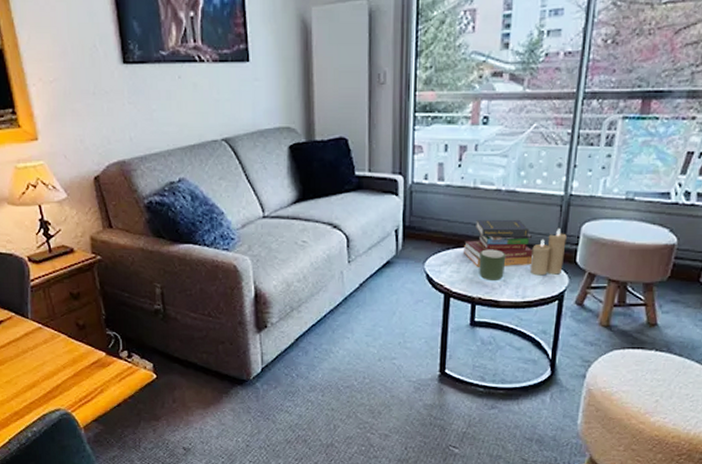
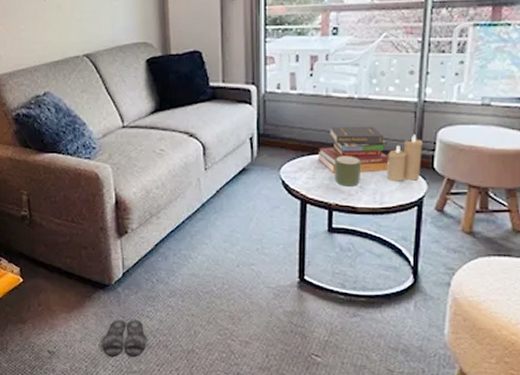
slippers: none [239,414,287,452] -> present [102,319,148,357]

